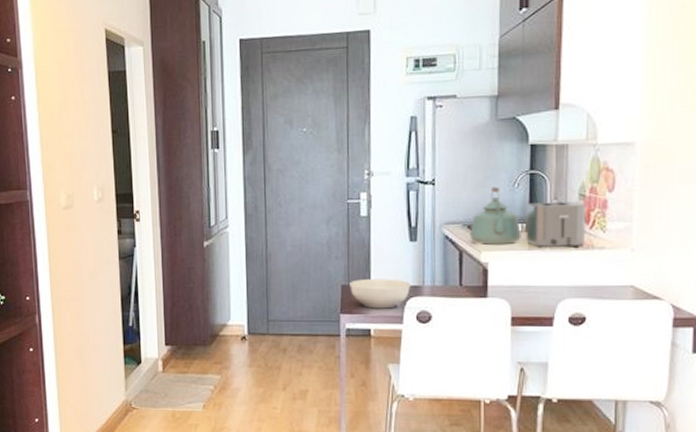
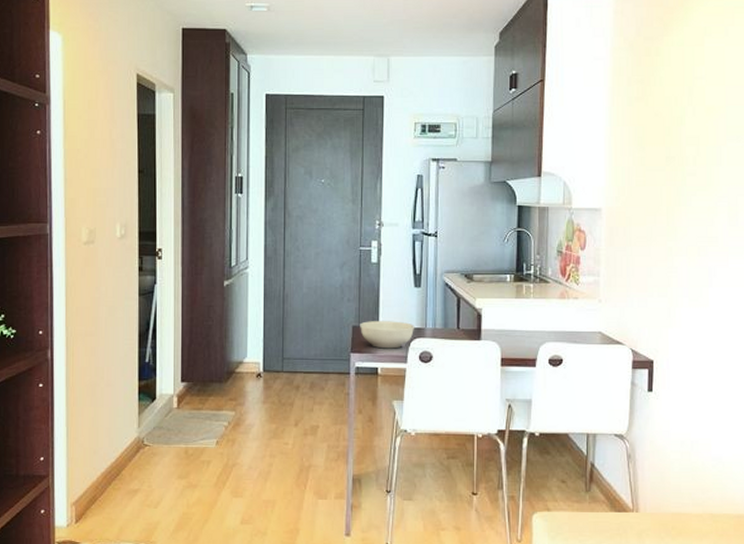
kettle: present [470,186,521,245] -> none [467,241,510,292]
toaster: present [525,201,586,249] -> none [513,257,563,297]

